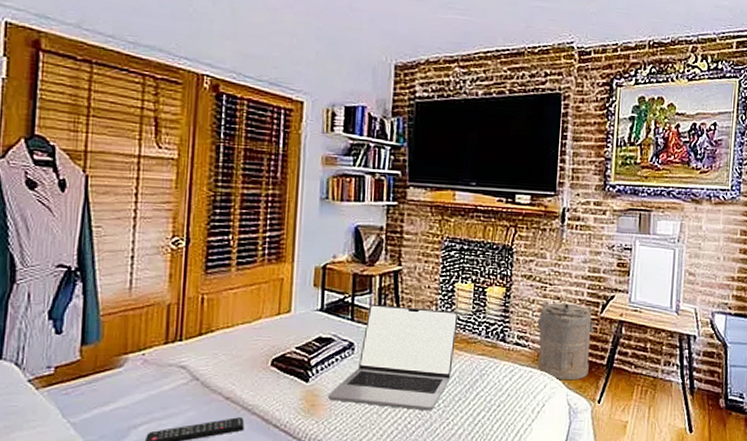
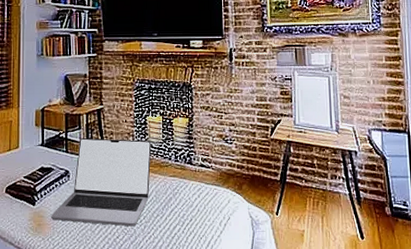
laundry hamper: present [537,301,597,381] -> none [217,128,268,196]

